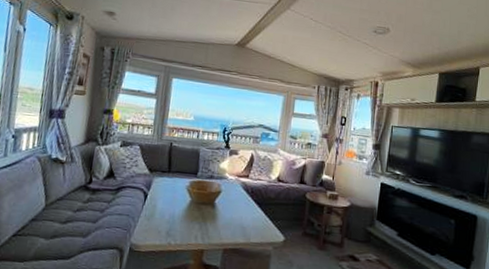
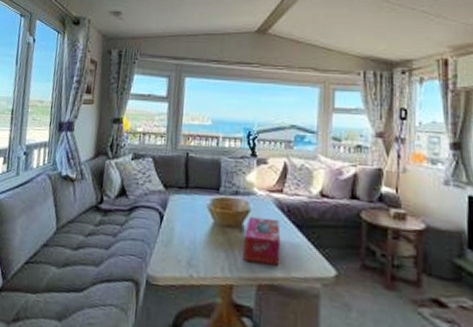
tissue box: none [213,196,245,234] -> present [243,216,281,266]

